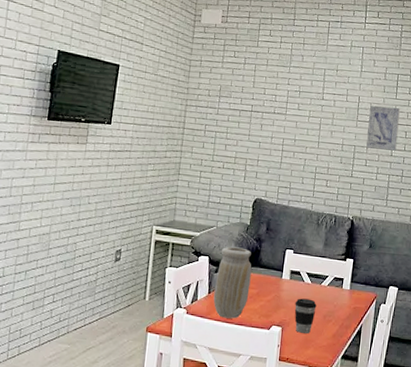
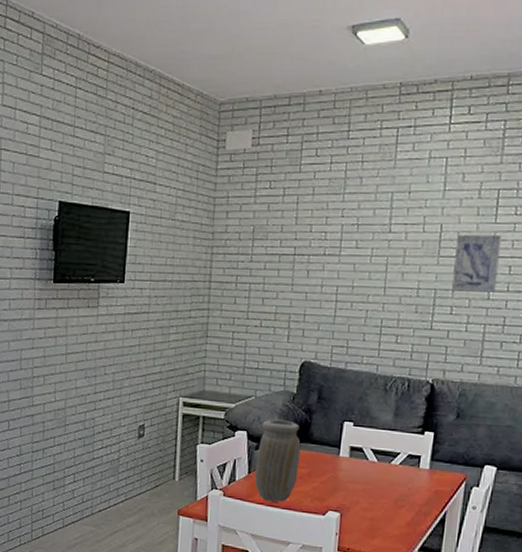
coffee cup: present [294,298,317,334] -> none [356,479,385,521]

